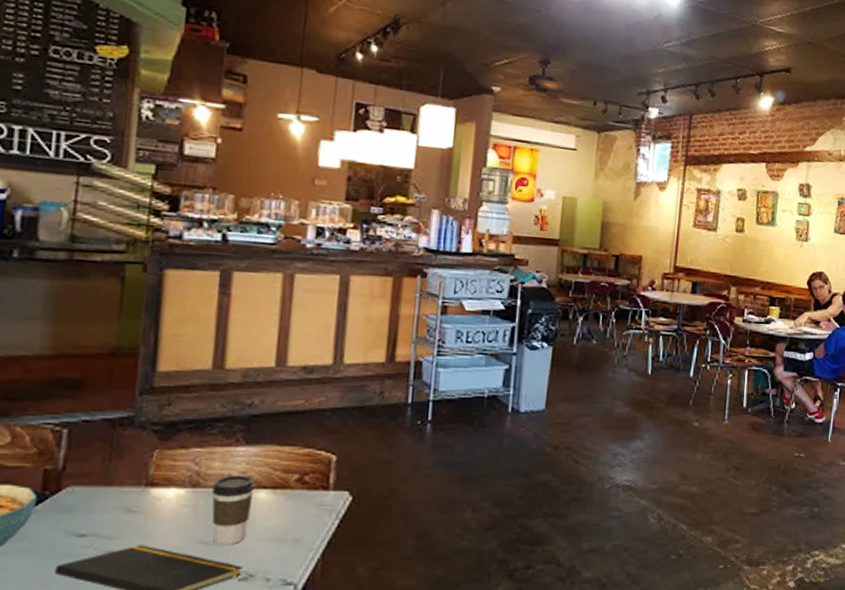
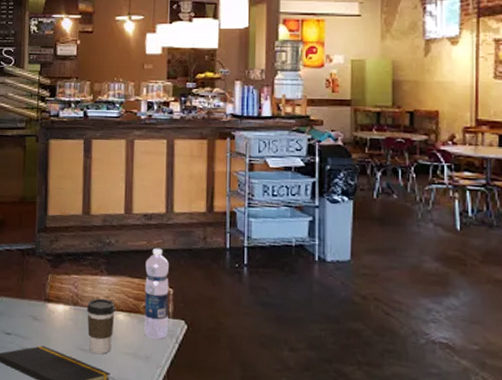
water bottle: none [293,407,334,517] -> present [143,248,170,340]

